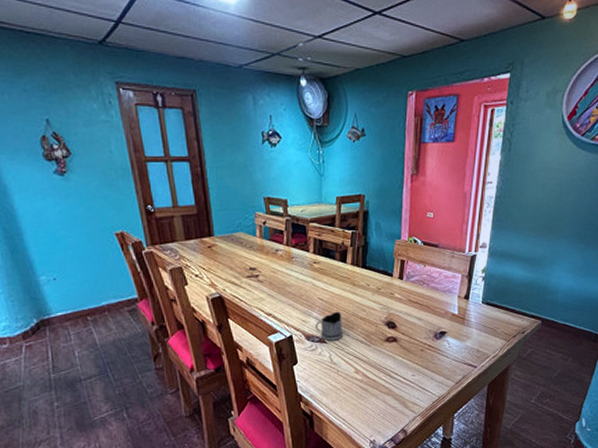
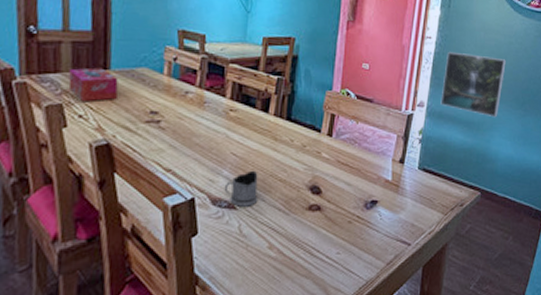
tissue box: none [183,235,222,264] -> present [68,67,118,102]
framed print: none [502,194,568,253] -> present [440,51,506,118]

